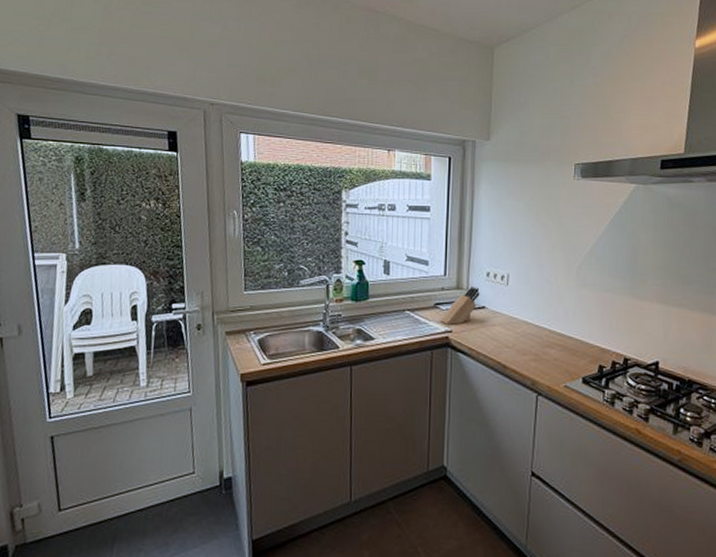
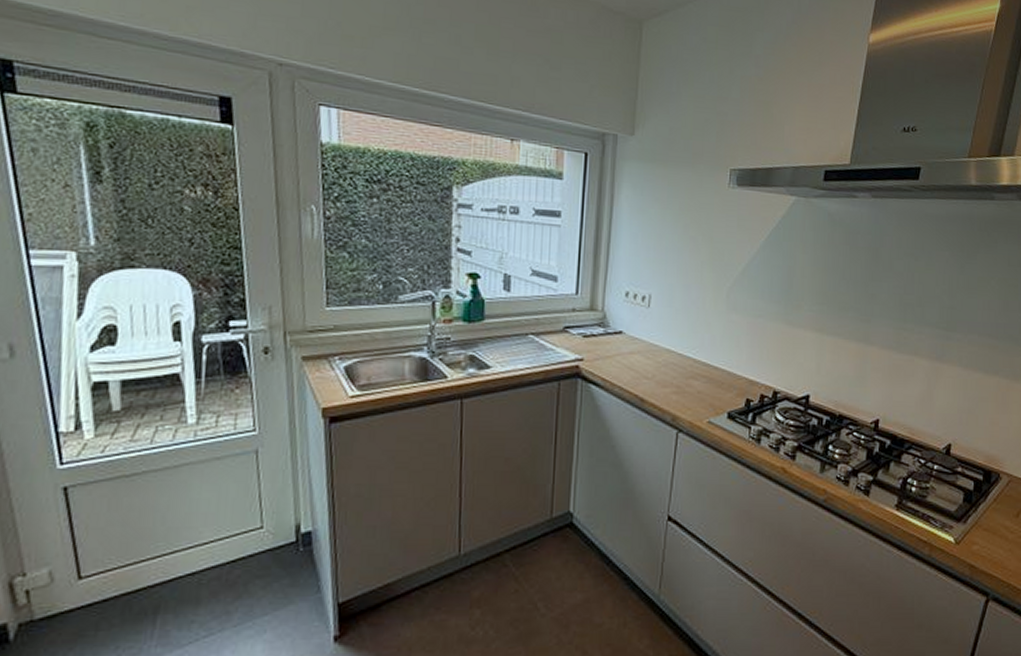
knife block: present [439,285,480,325] -> none [568,307,617,352]

